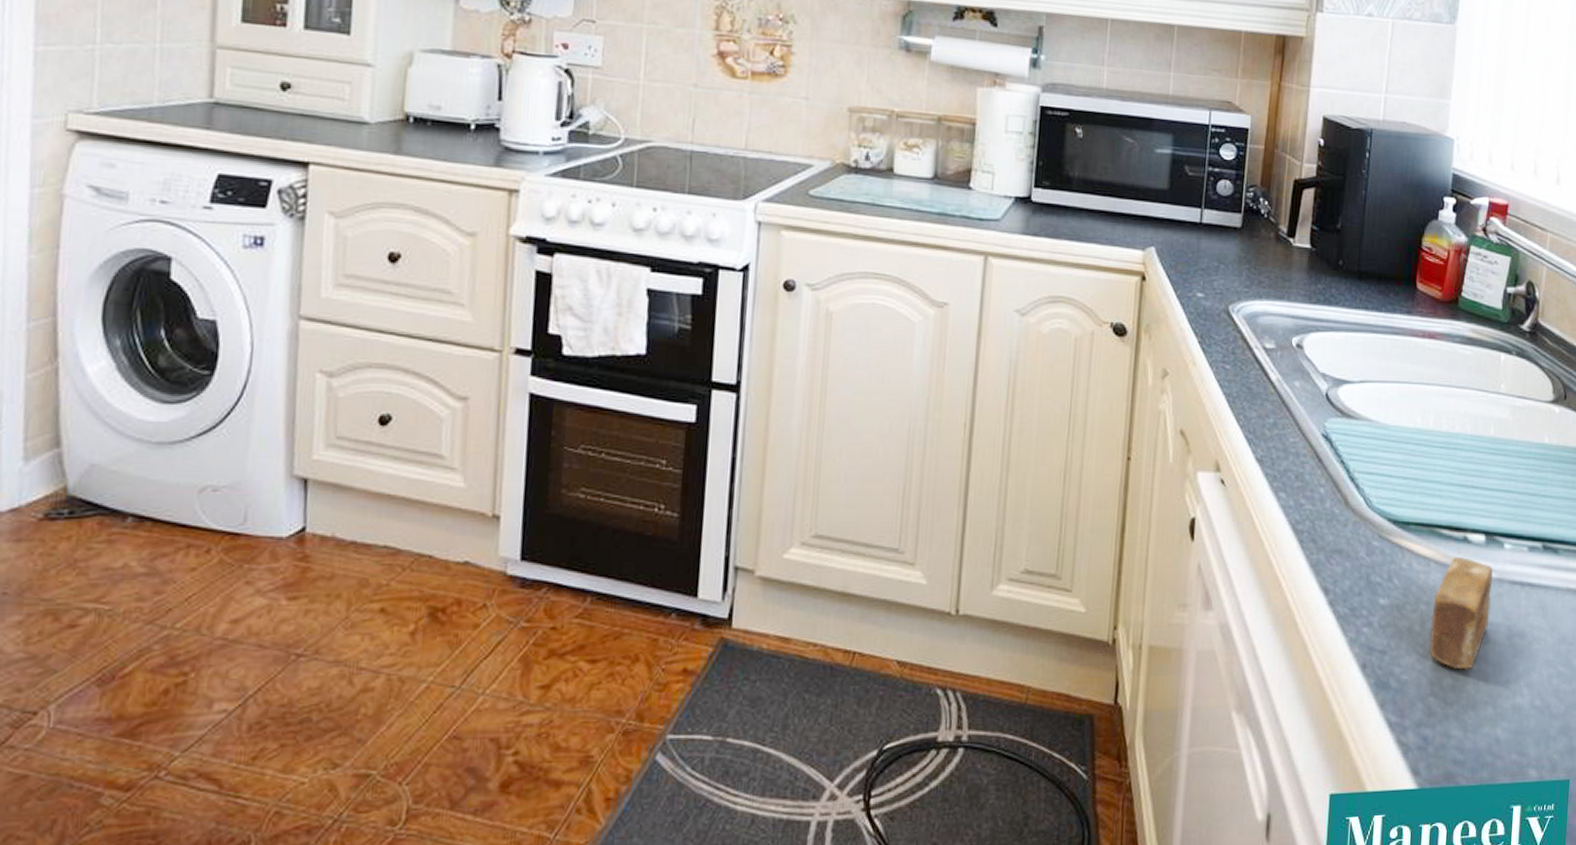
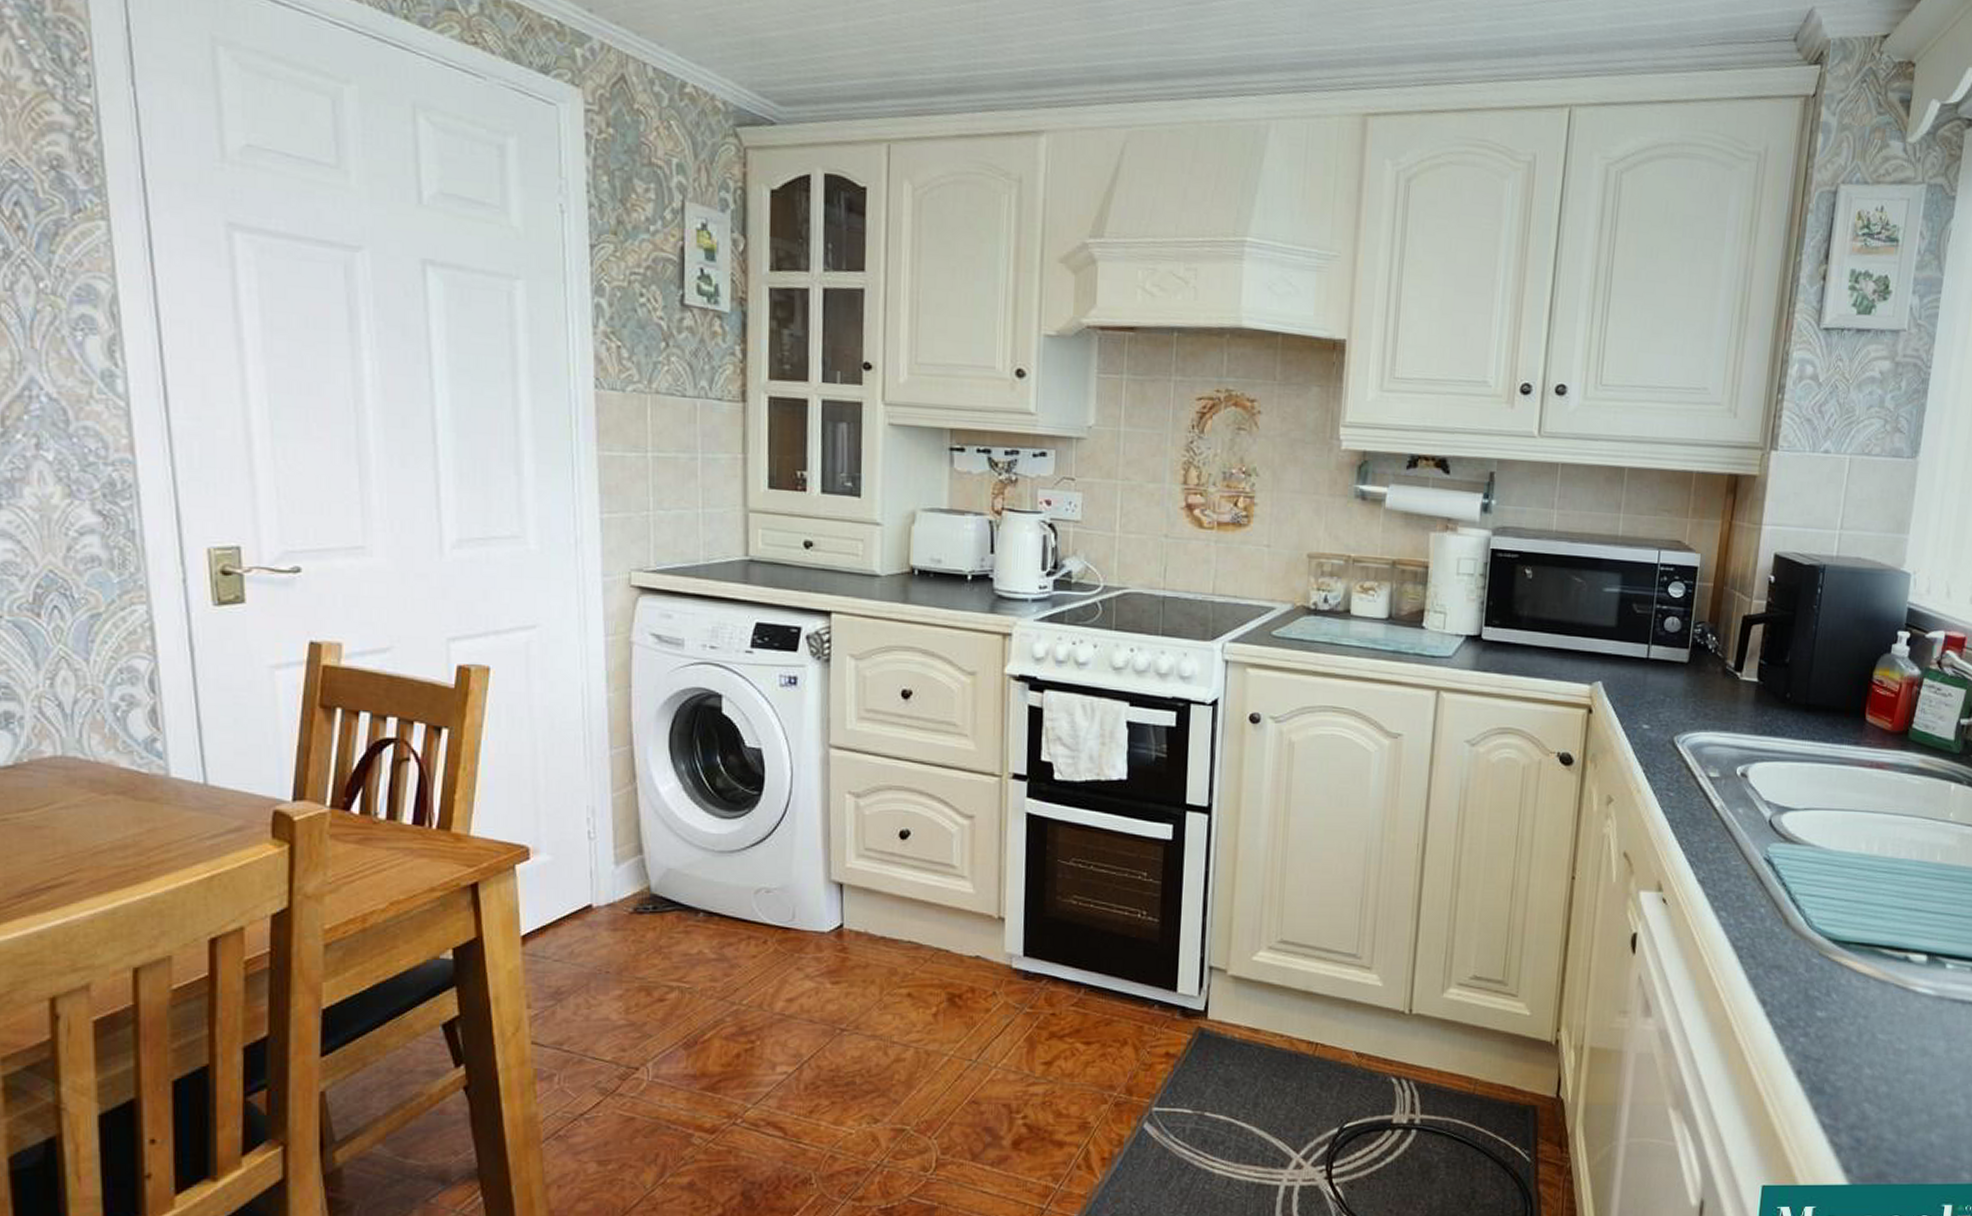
soap bar: present [1428,557,1493,670] -> none [1865,975,1934,1079]

